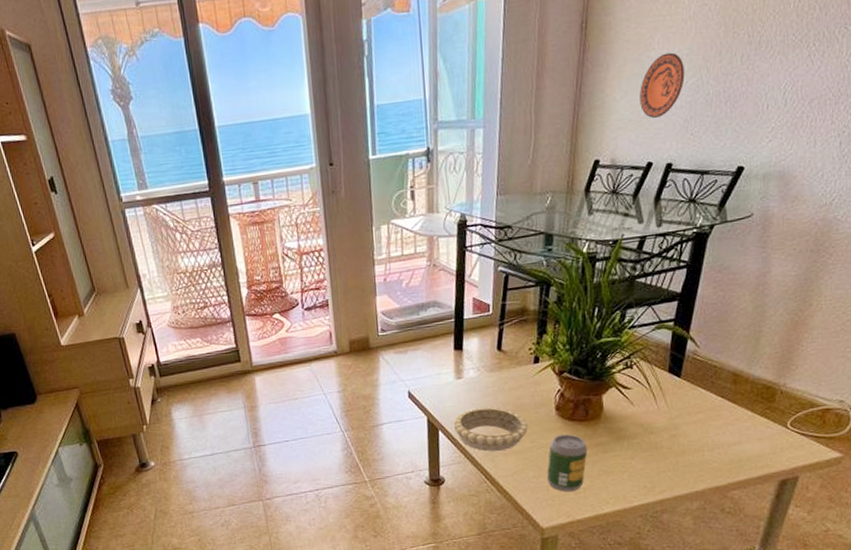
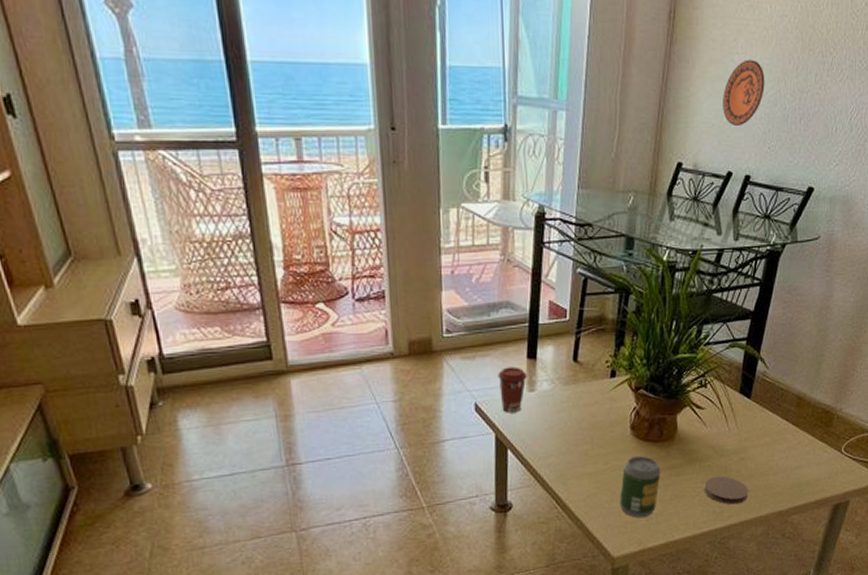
coffee cup: none [428,357,455,399] -> present [498,366,527,413]
decorative bowl: present [453,407,529,452] -> none [523,424,603,474]
coaster: none [633,452,682,480] -> present [704,476,749,505]

